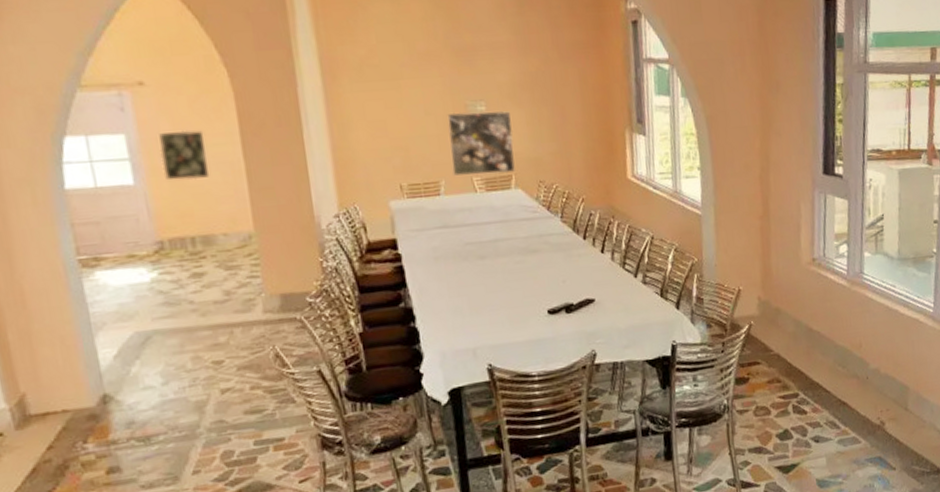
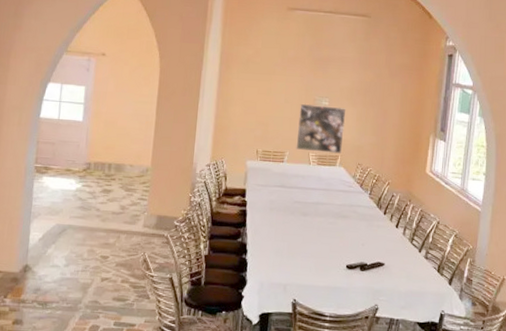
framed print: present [159,130,210,181] -> none [102,88,135,124]

